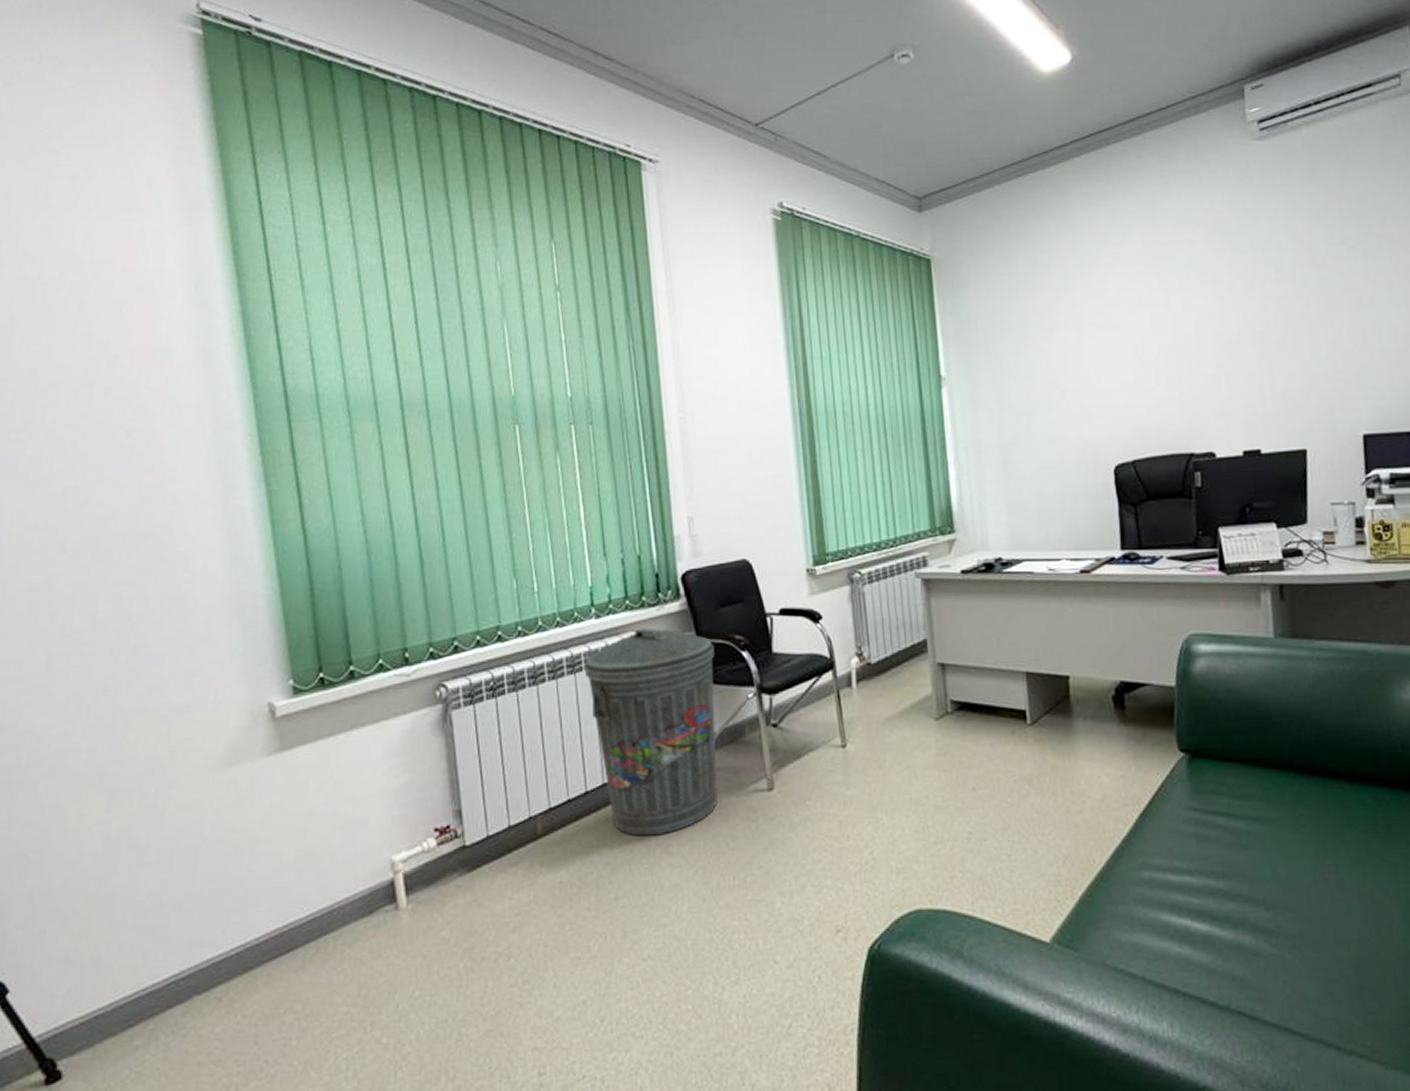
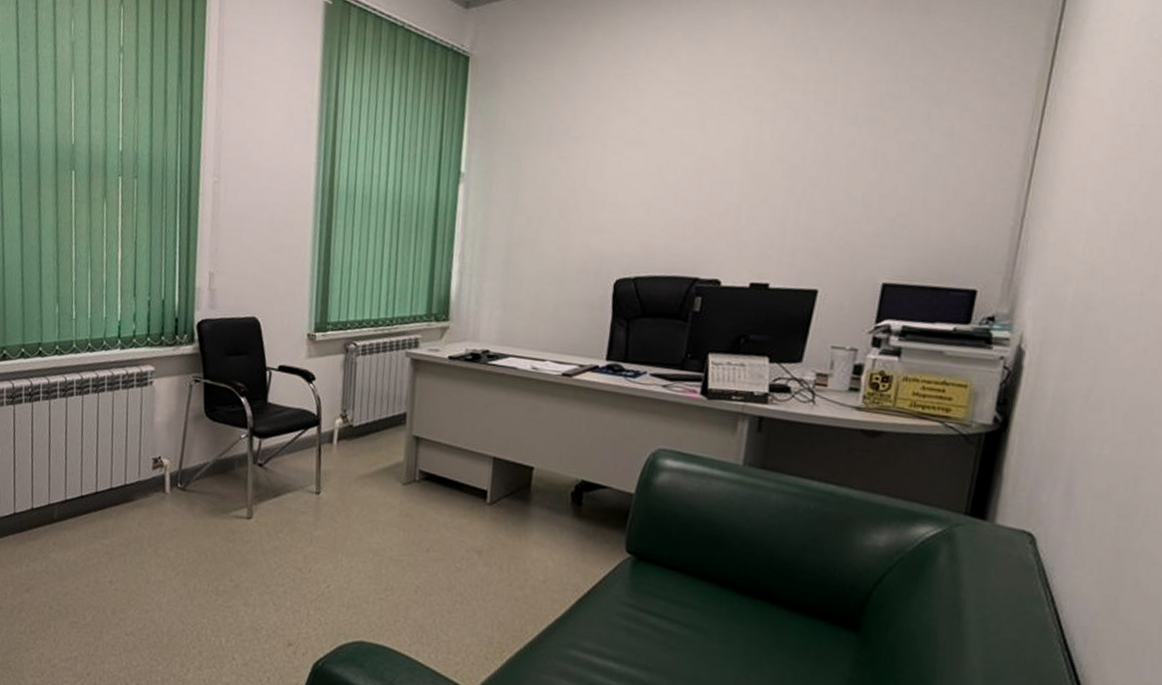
trash can: present [584,628,718,836] -> none [106,363,218,538]

